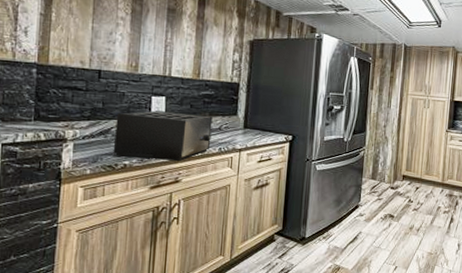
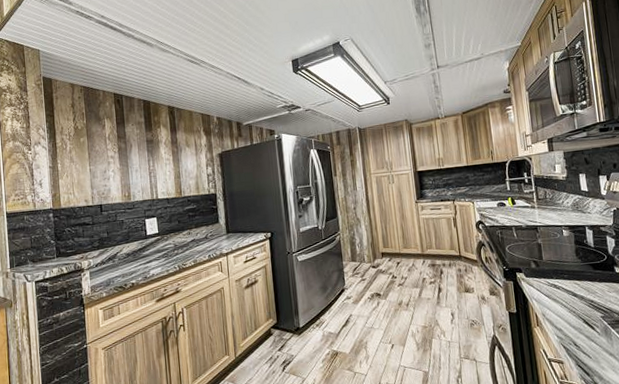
toaster: present [113,110,213,162] -> none [119,227,201,277]

